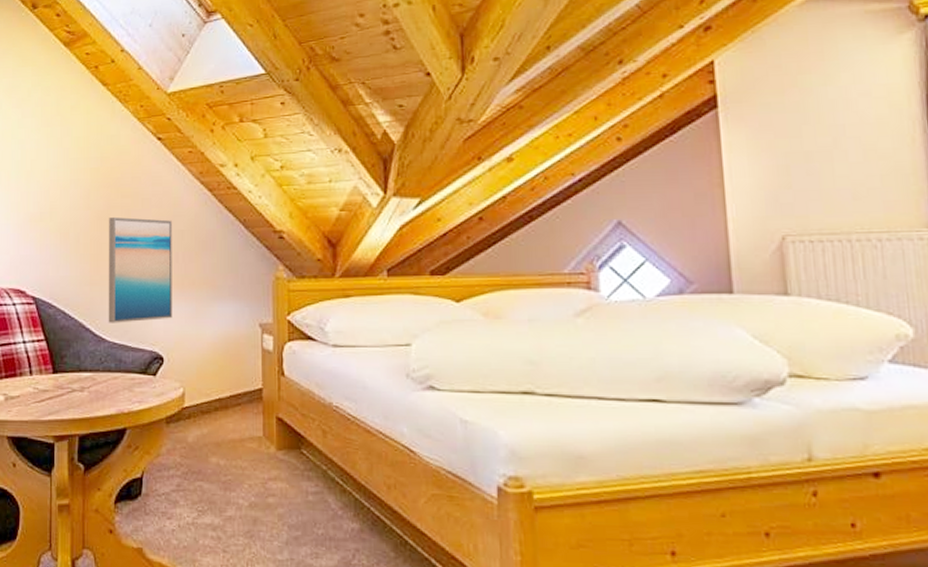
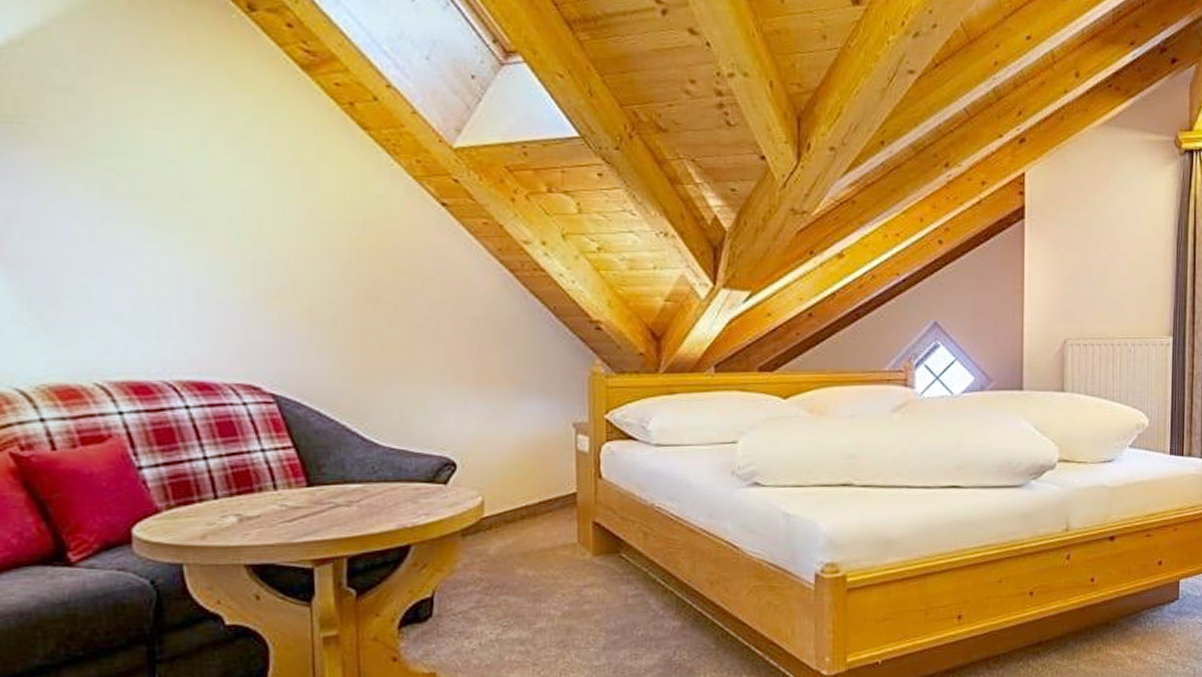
wall art: present [108,216,173,323] -> none [378,297,467,425]

